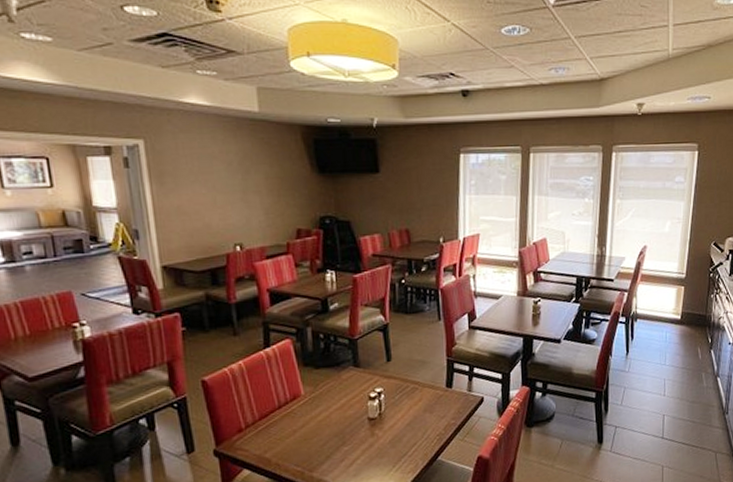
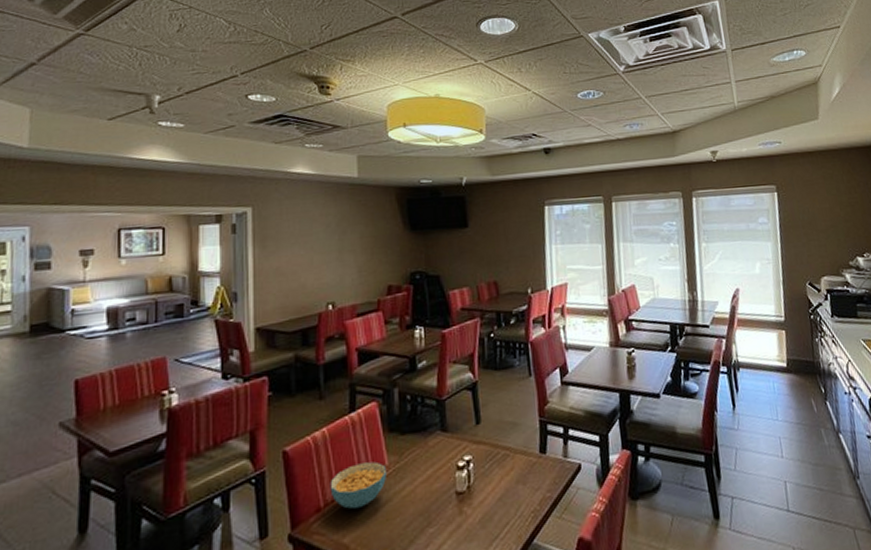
cereal bowl: none [249,391,304,430] -> present [330,461,388,509]

